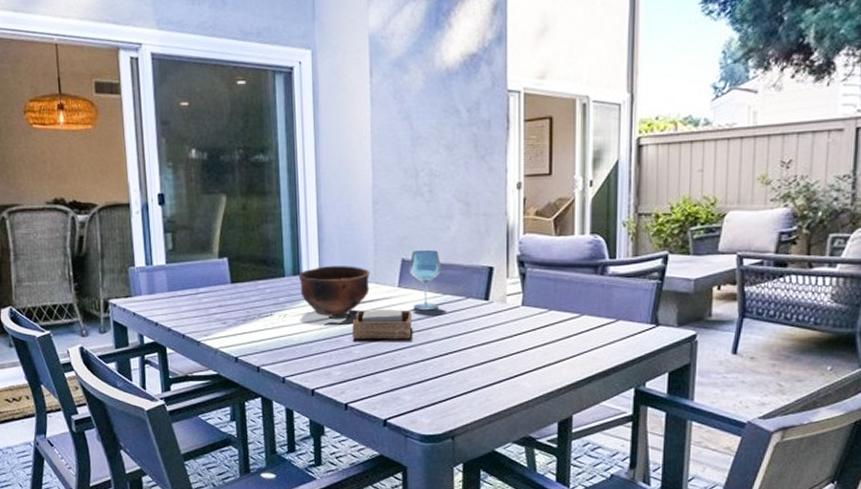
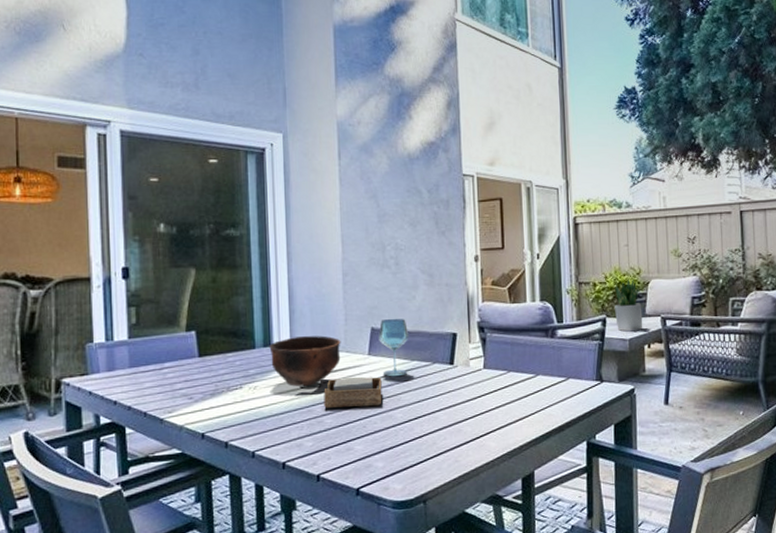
planter: none [680,210,714,270] -> present [615,278,643,331]

